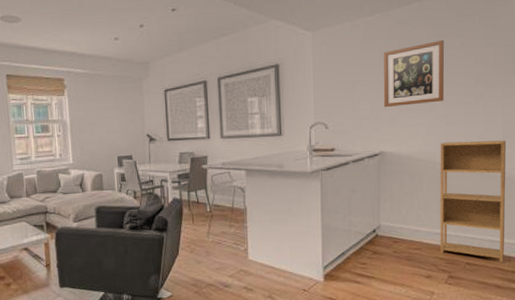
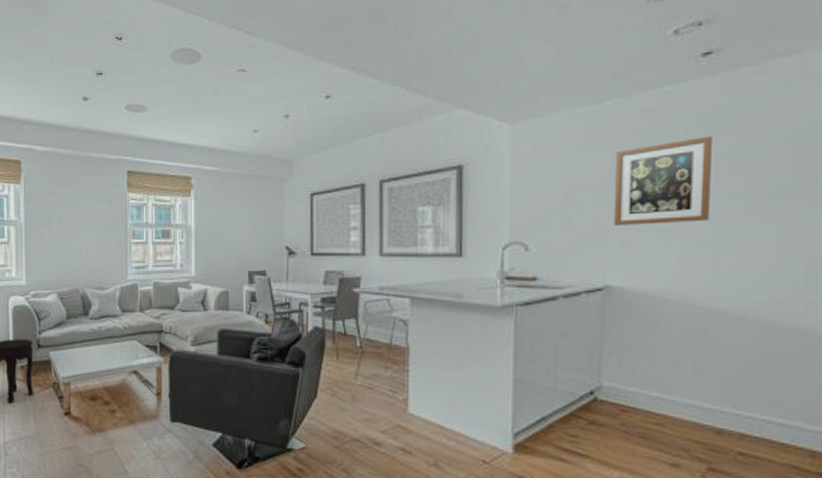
shelving unit: present [440,140,506,263] -> none [694,278,811,459]

